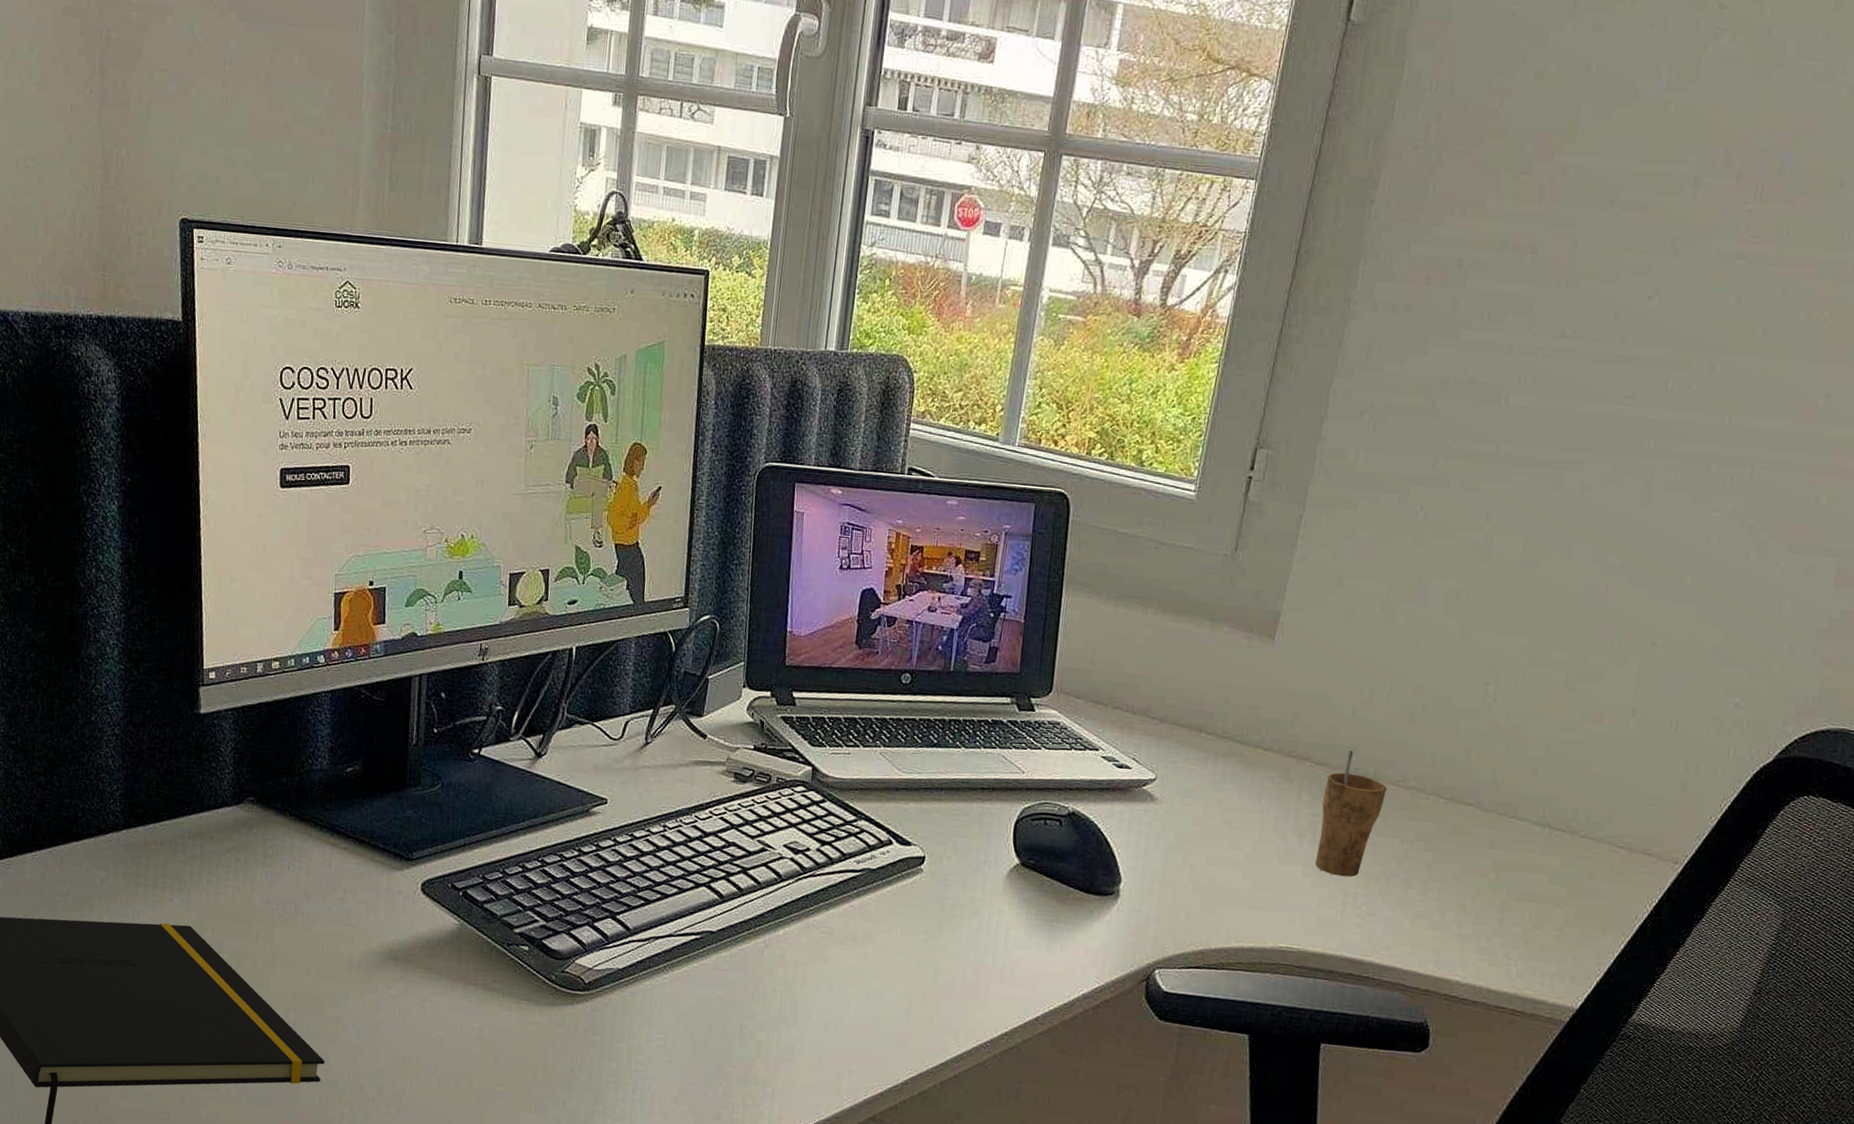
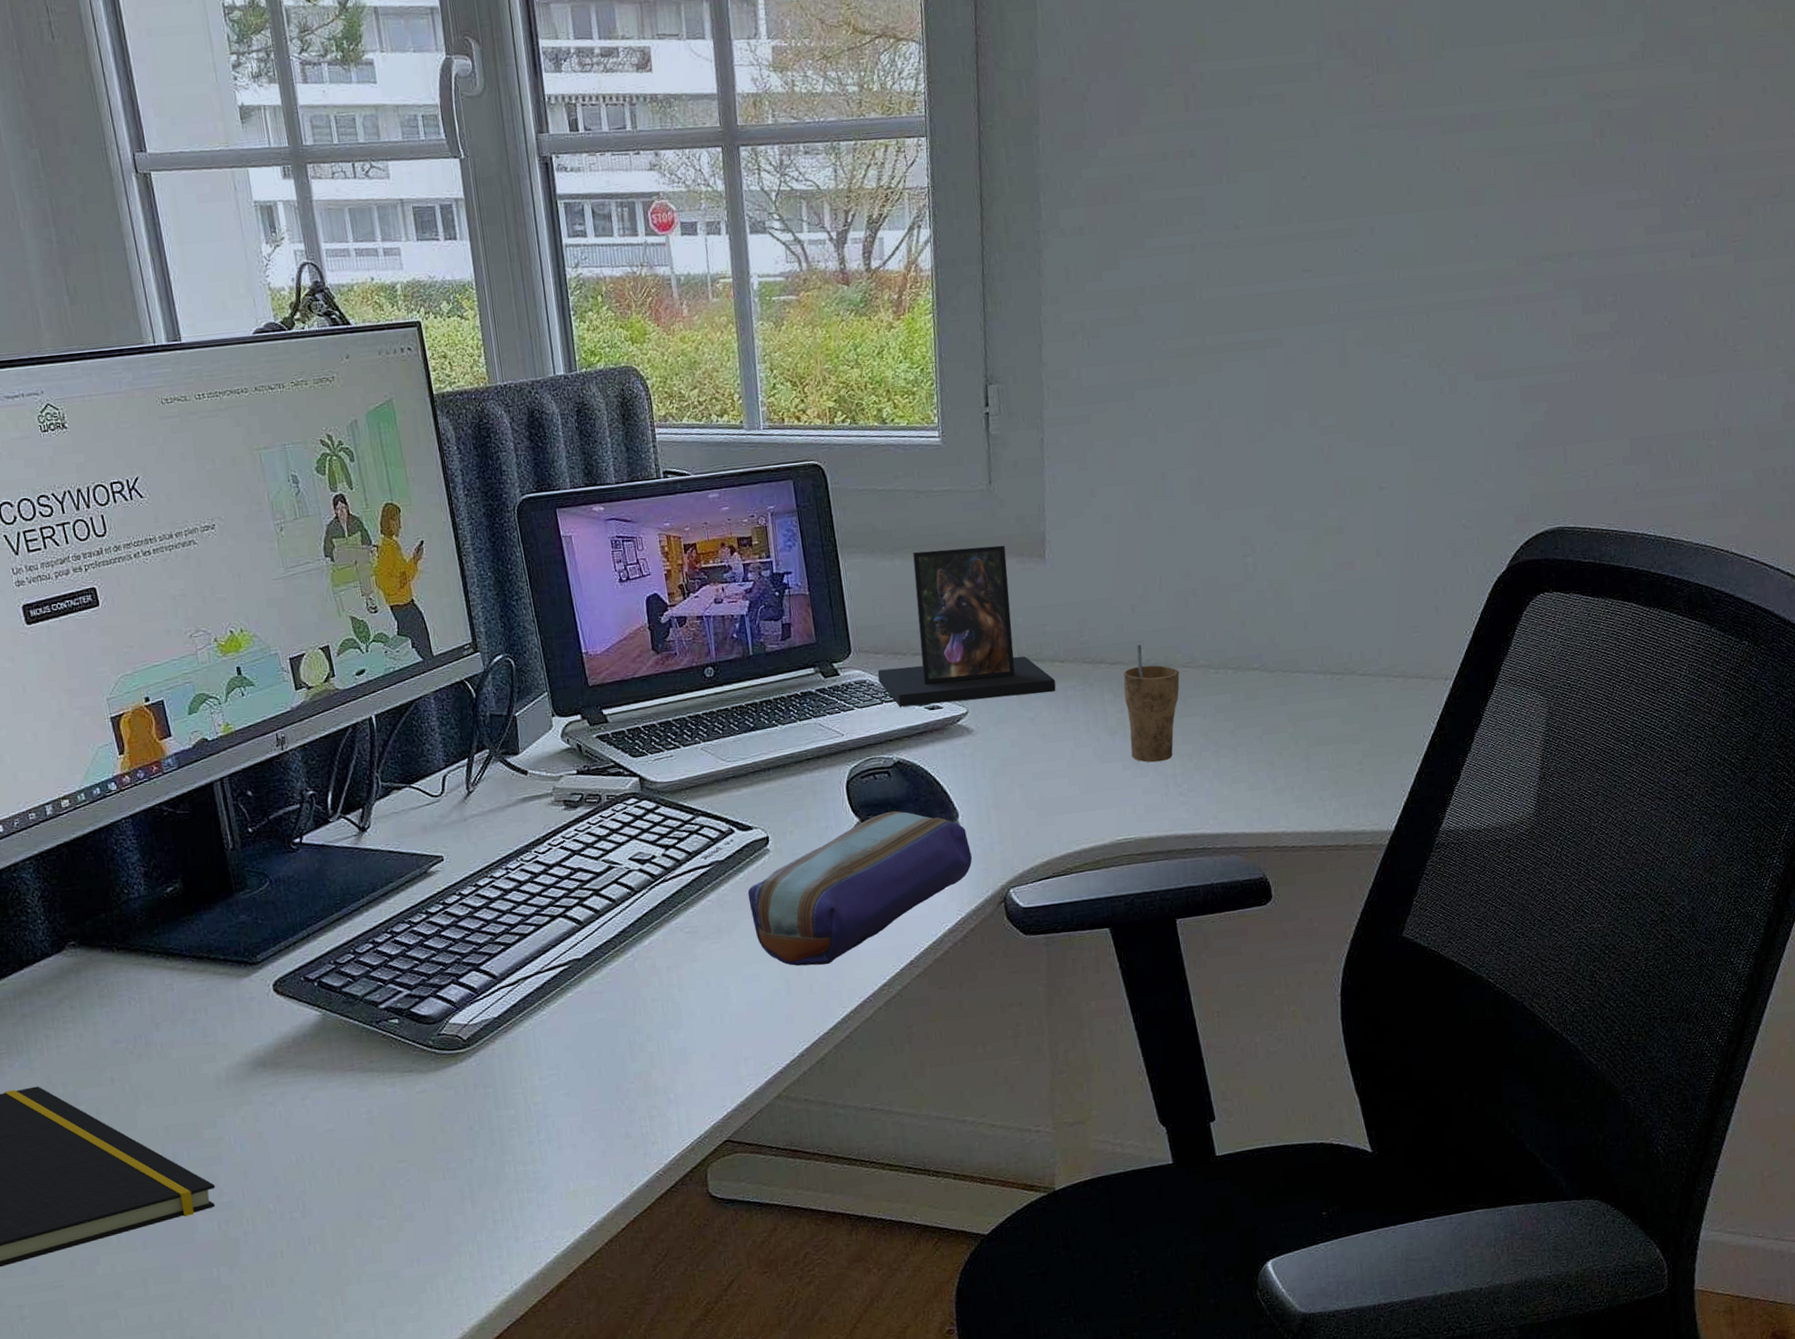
pencil case: none [889,860,1125,999] -> present [747,811,973,966]
photo frame: none [1072,604,1255,779] -> present [877,545,1056,707]

